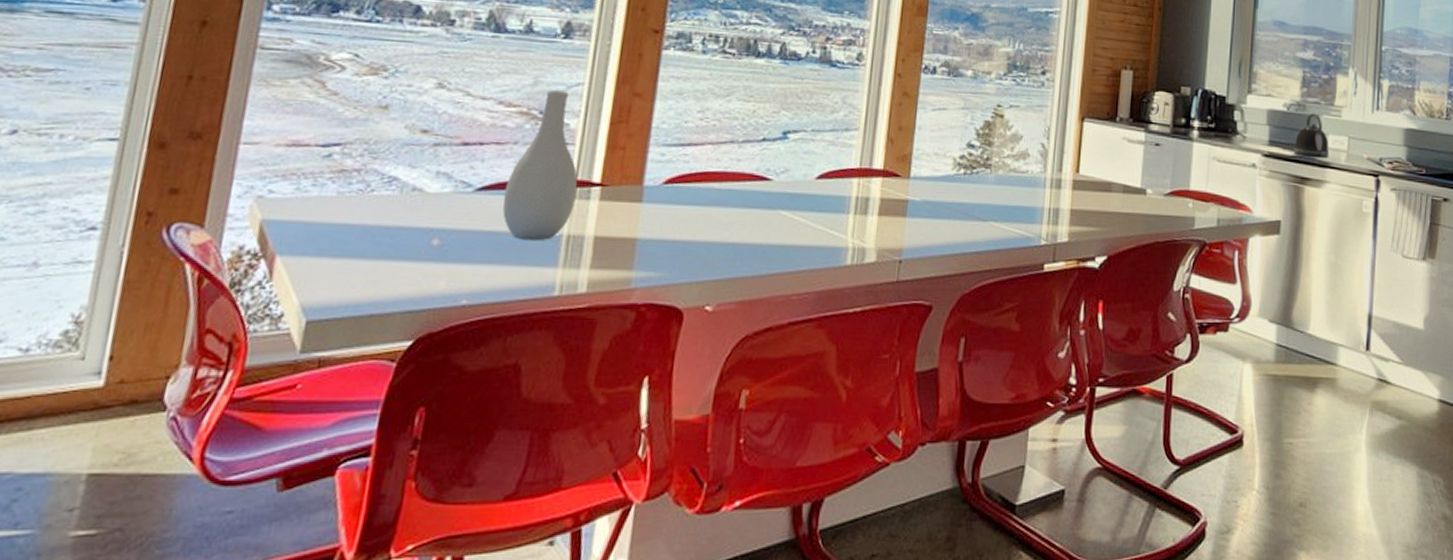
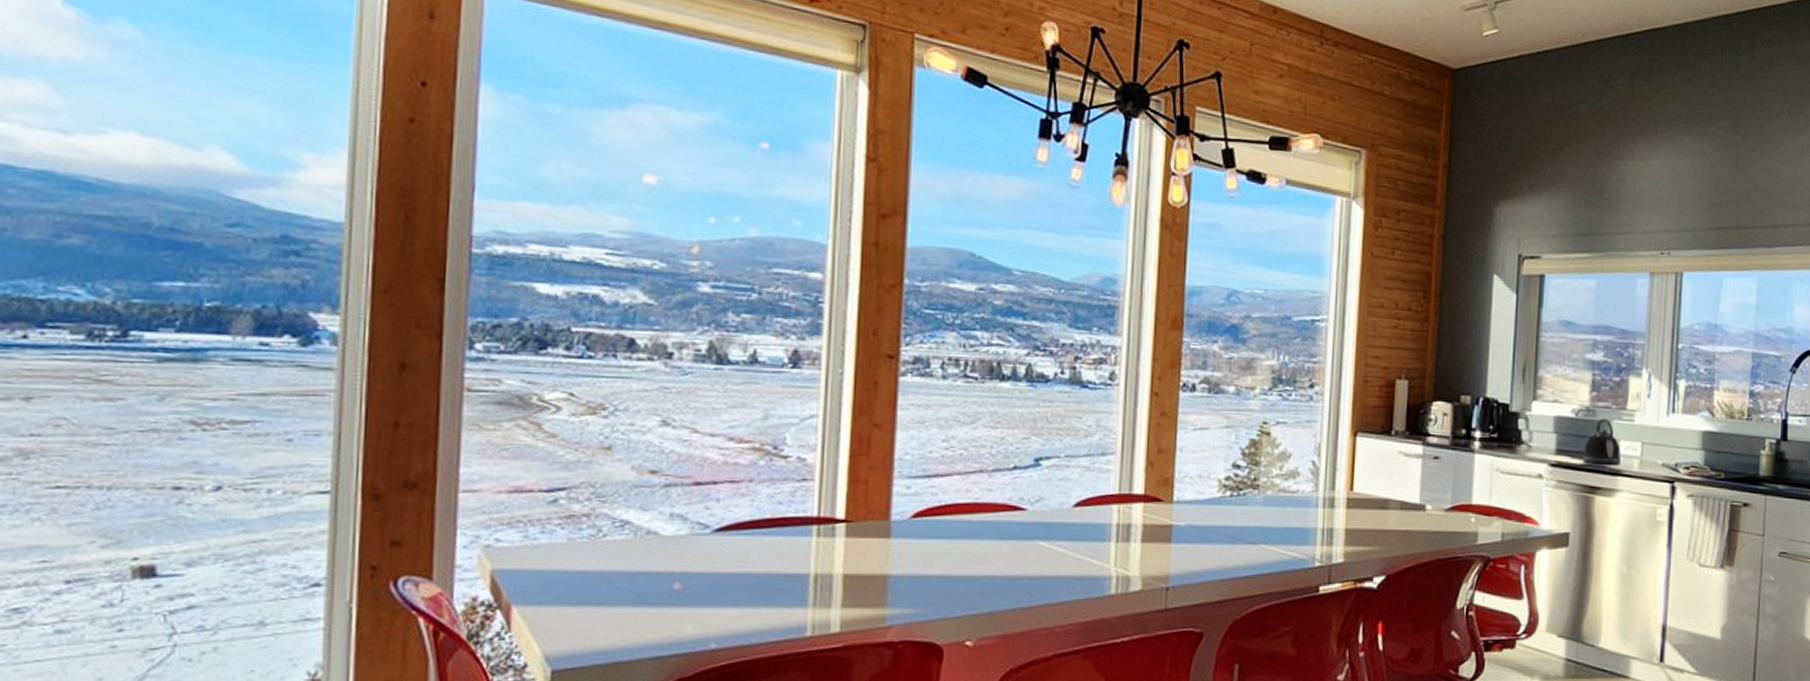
vase: present [502,90,578,241] -> none [743,424,821,581]

